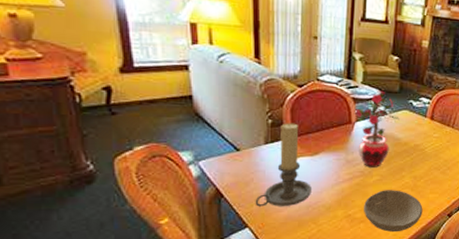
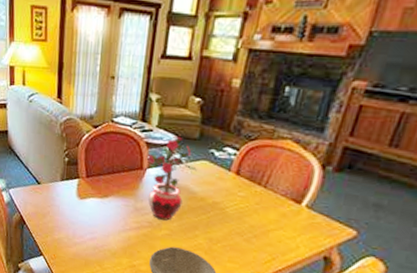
candle holder: present [255,123,311,207] -> none [49,162,99,244]

